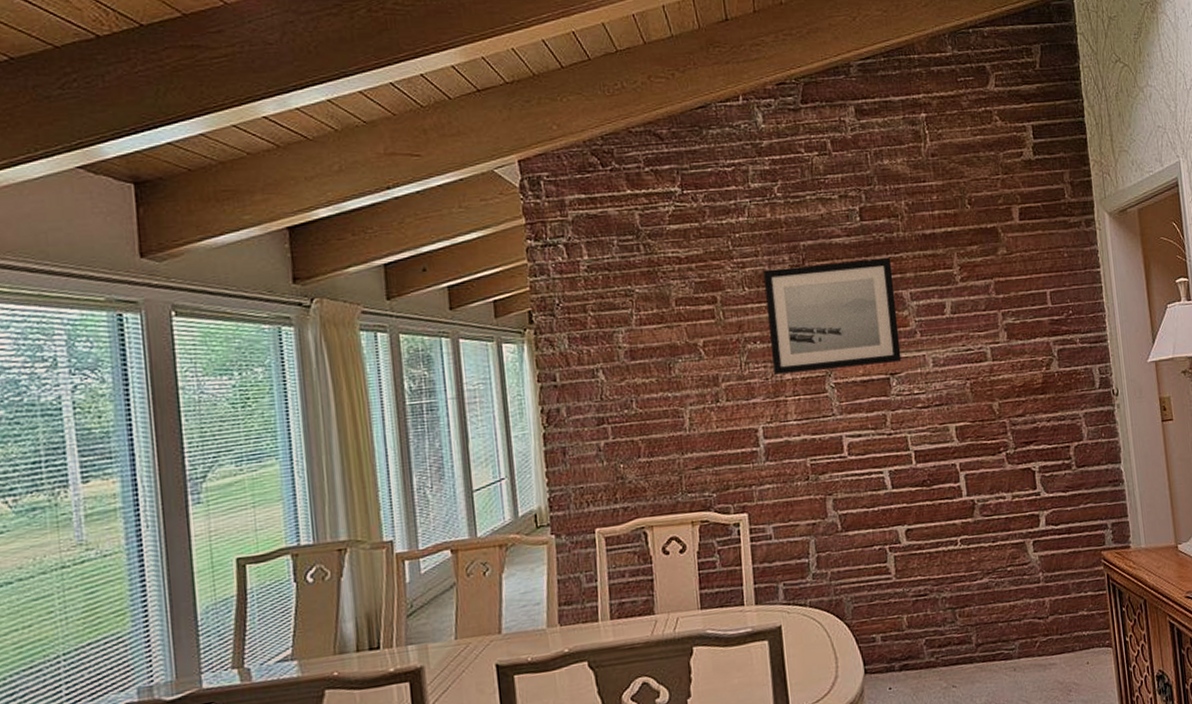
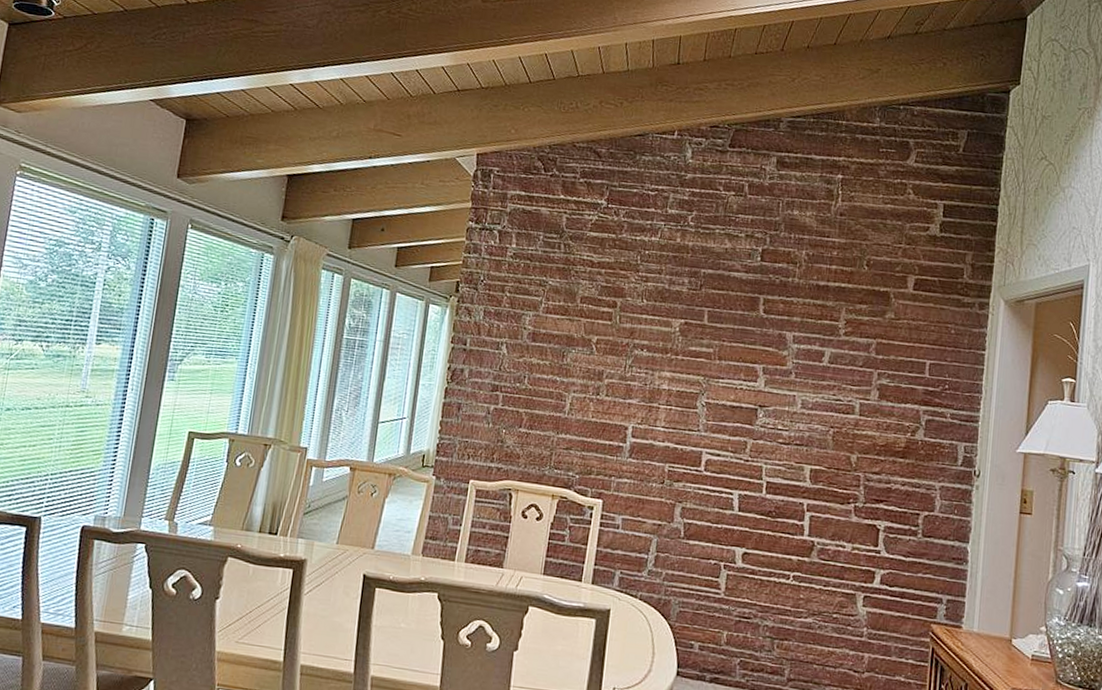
wall art: present [764,258,902,375] -> none [653,287,782,396]

